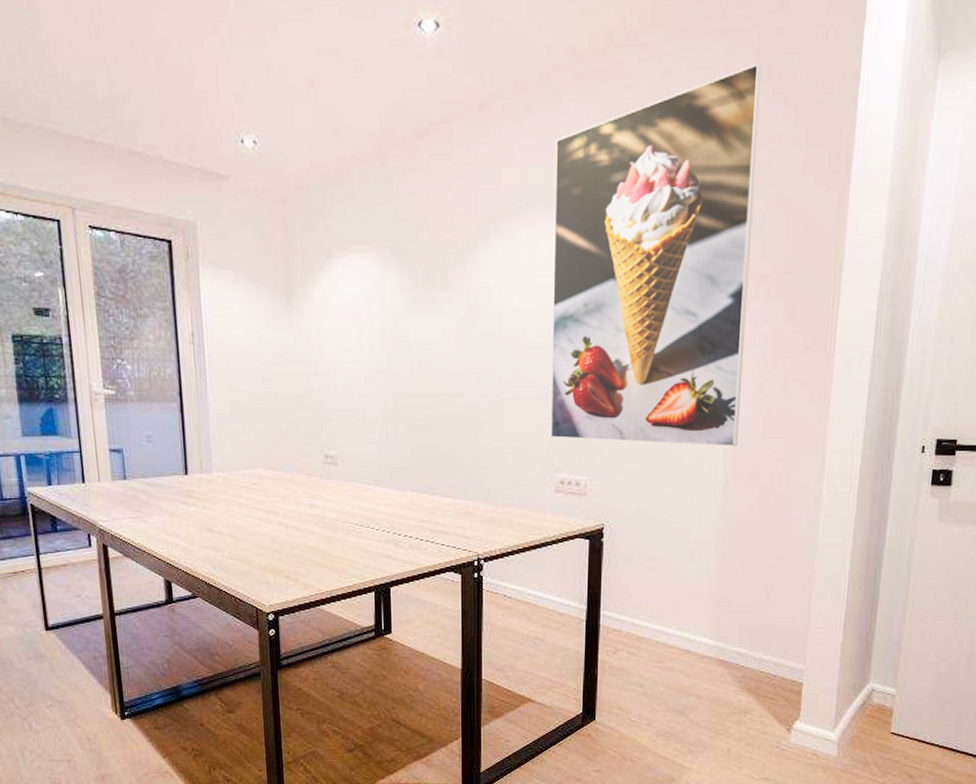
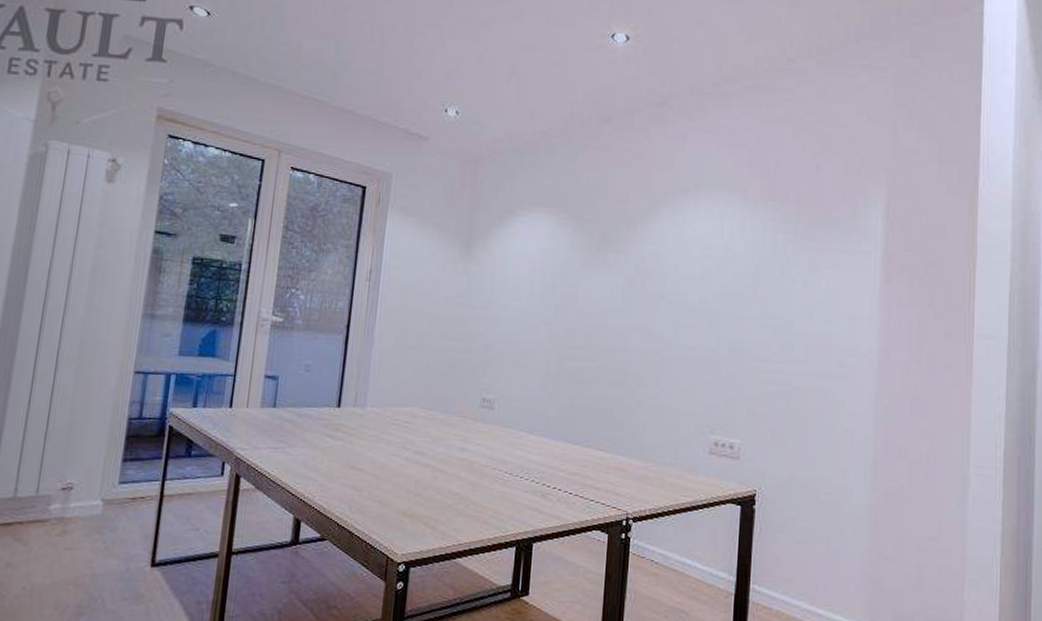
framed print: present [550,64,763,447] -> none [706,93,900,422]

